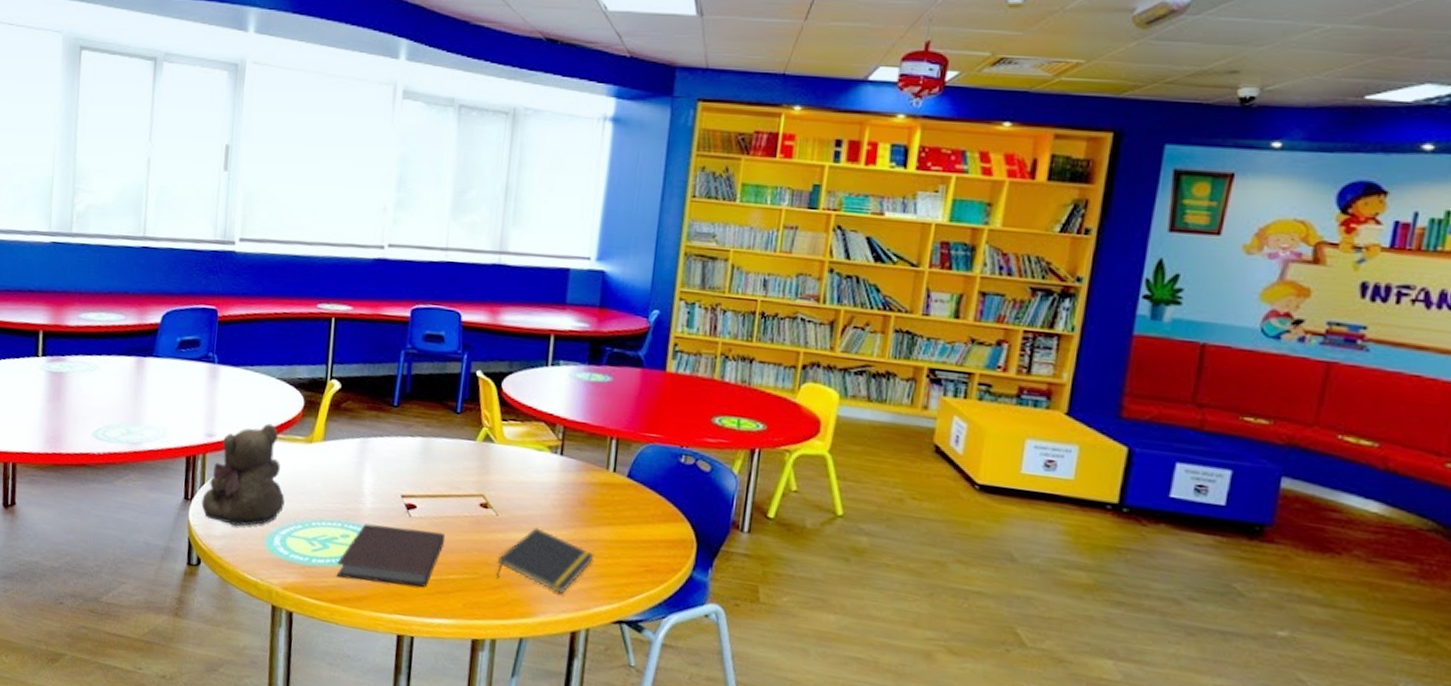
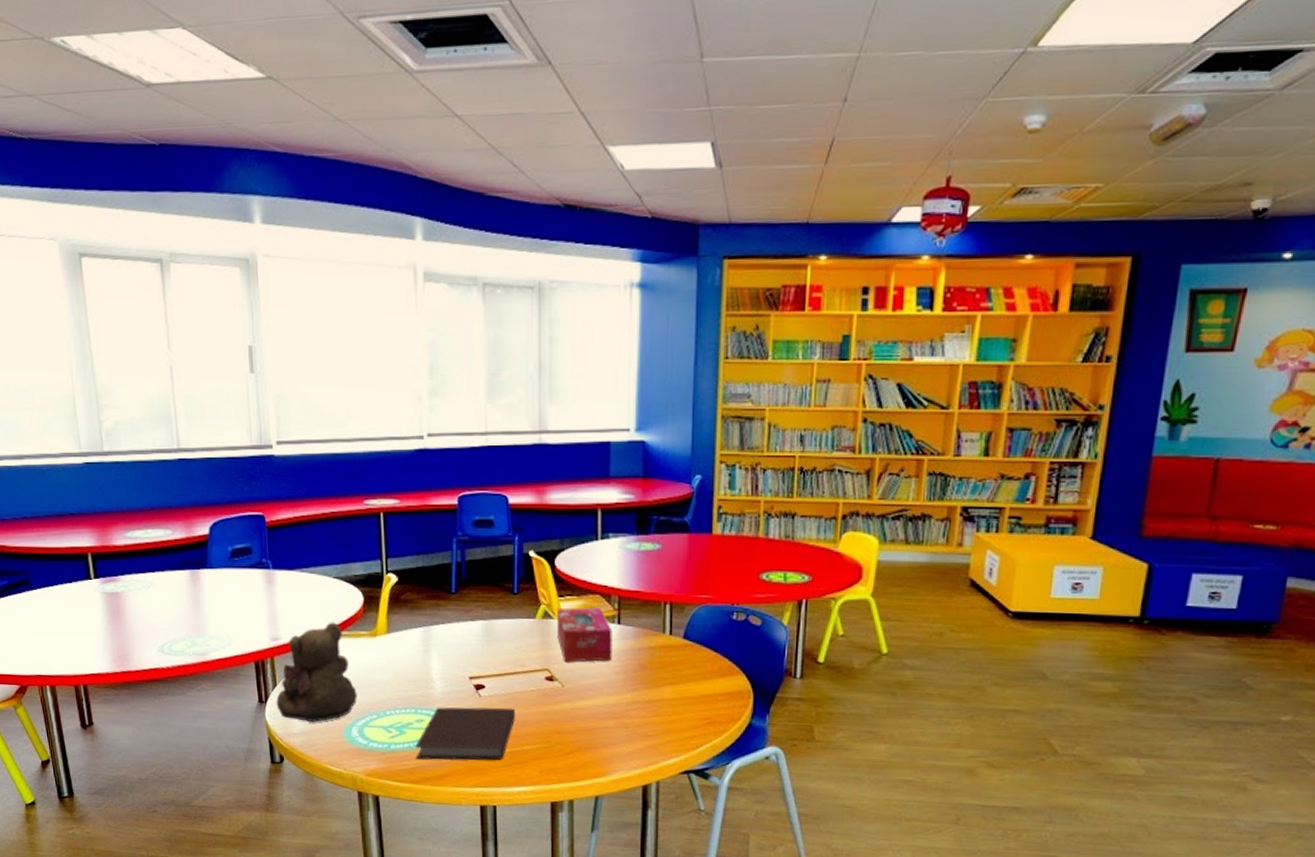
tissue box: none [496,433,554,493] -> present [557,607,612,662]
notepad: present [496,528,594,594] -> none [568,694,658,752]

